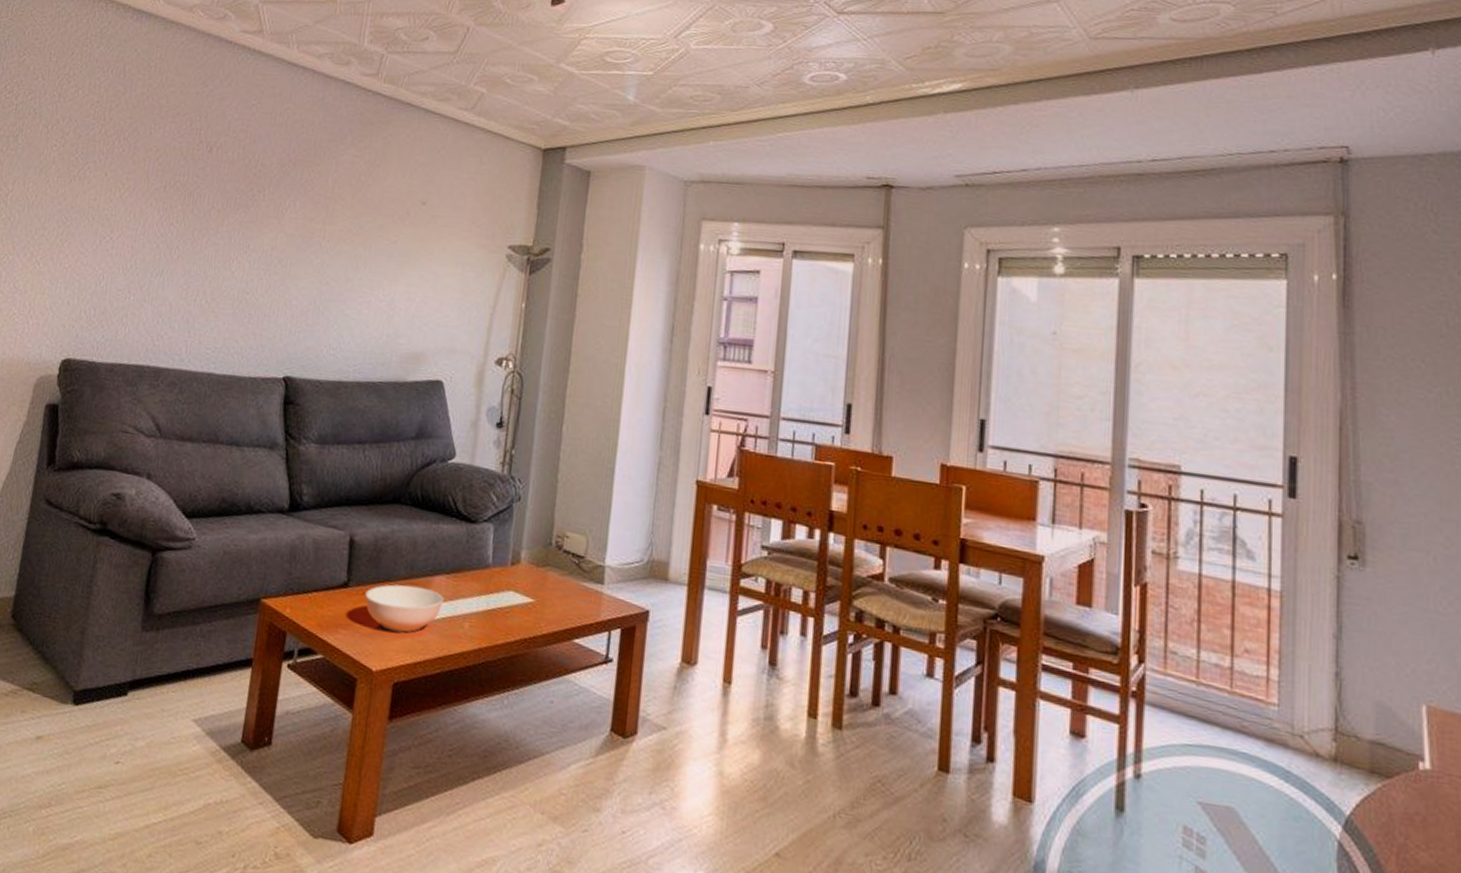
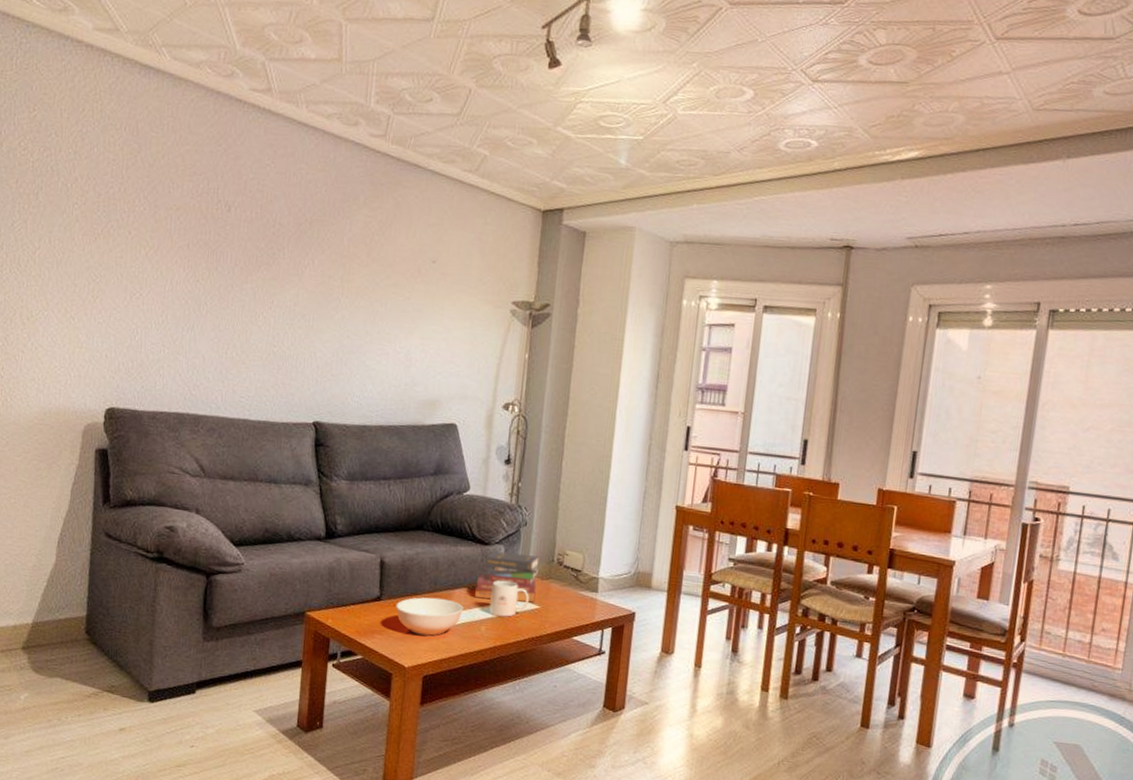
books: none [458,531,535,595] -> present [475,551,539,603]
mug: none [474,566,522,612] -> present [489,580,529,617]

